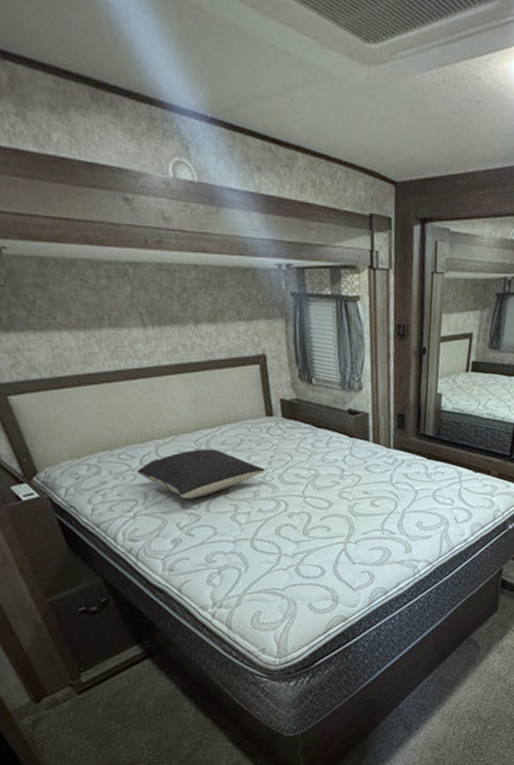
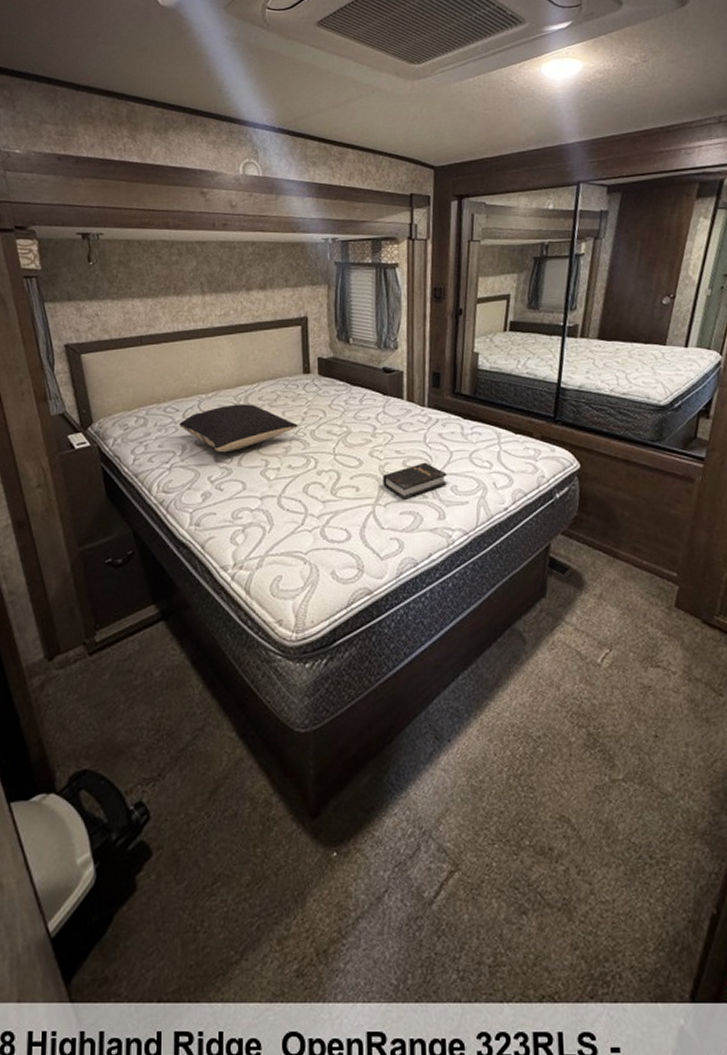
hardback book: none [351,501,413,538] -> present [382,462,447,501]

